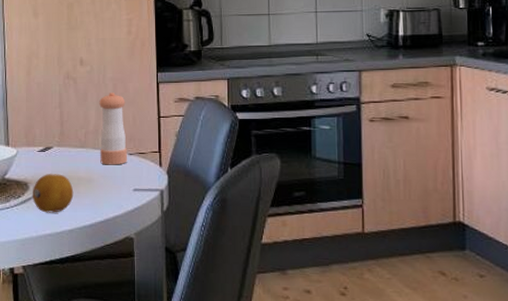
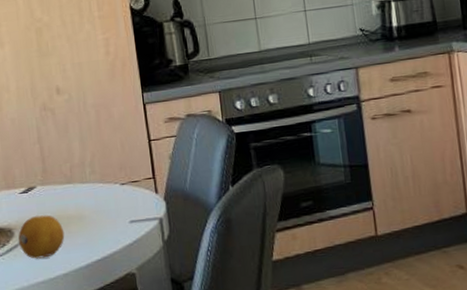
pepper shaker: present [99,93,128,165] -> none [82,120,121,199]

